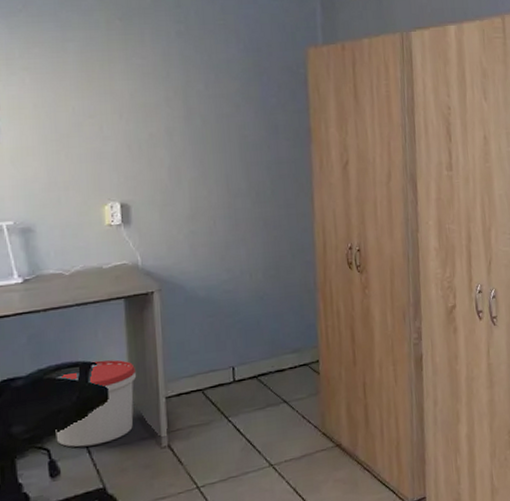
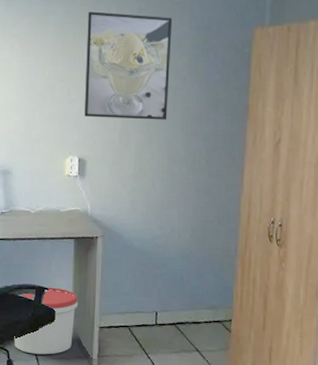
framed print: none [116,36,223,156] -> present [84,11,173,120]

